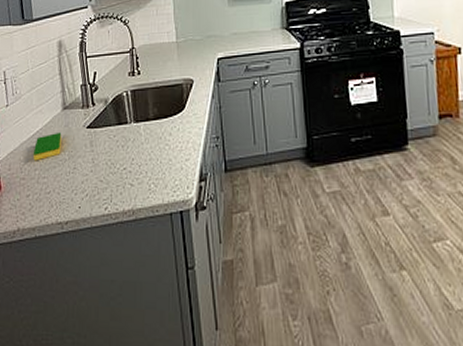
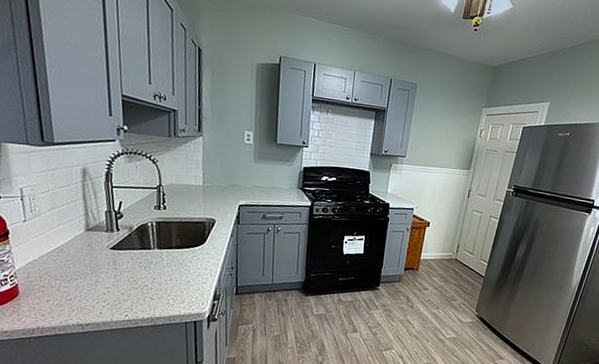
dish sponge: present [32,132,62,161] -> none [53,249,84,273]

